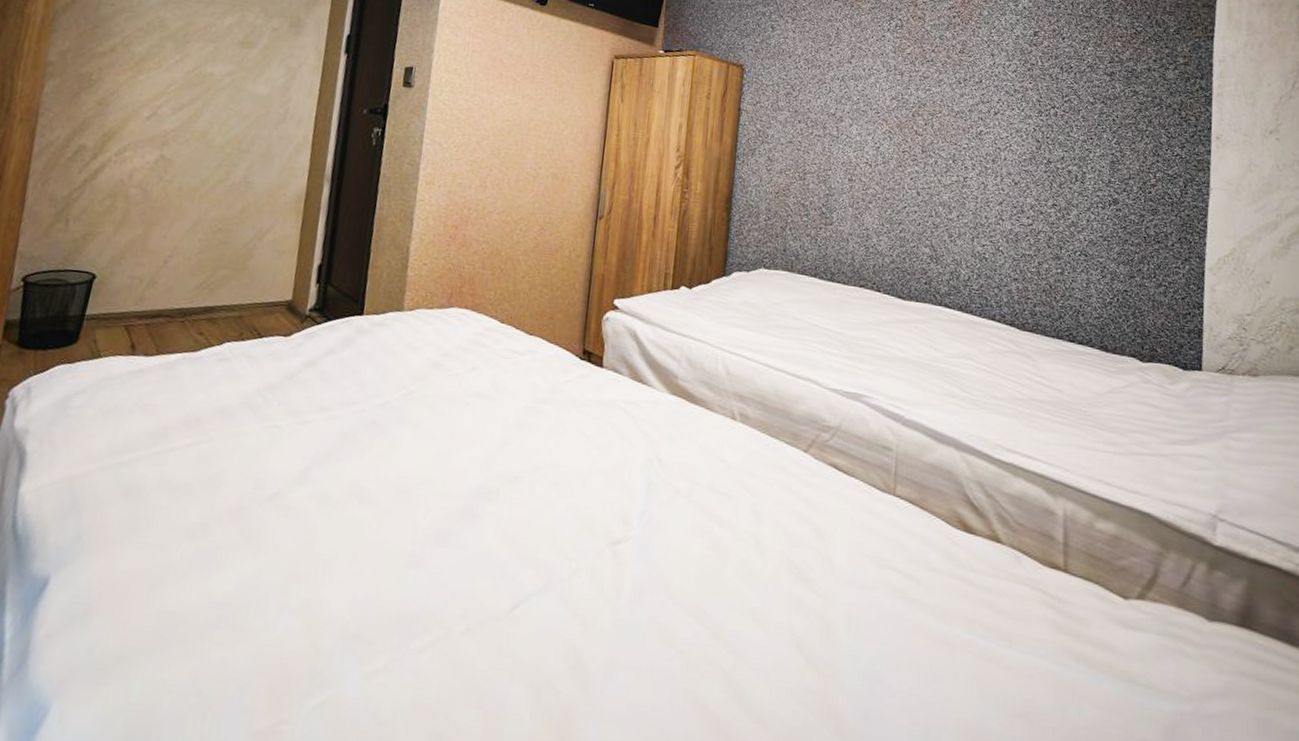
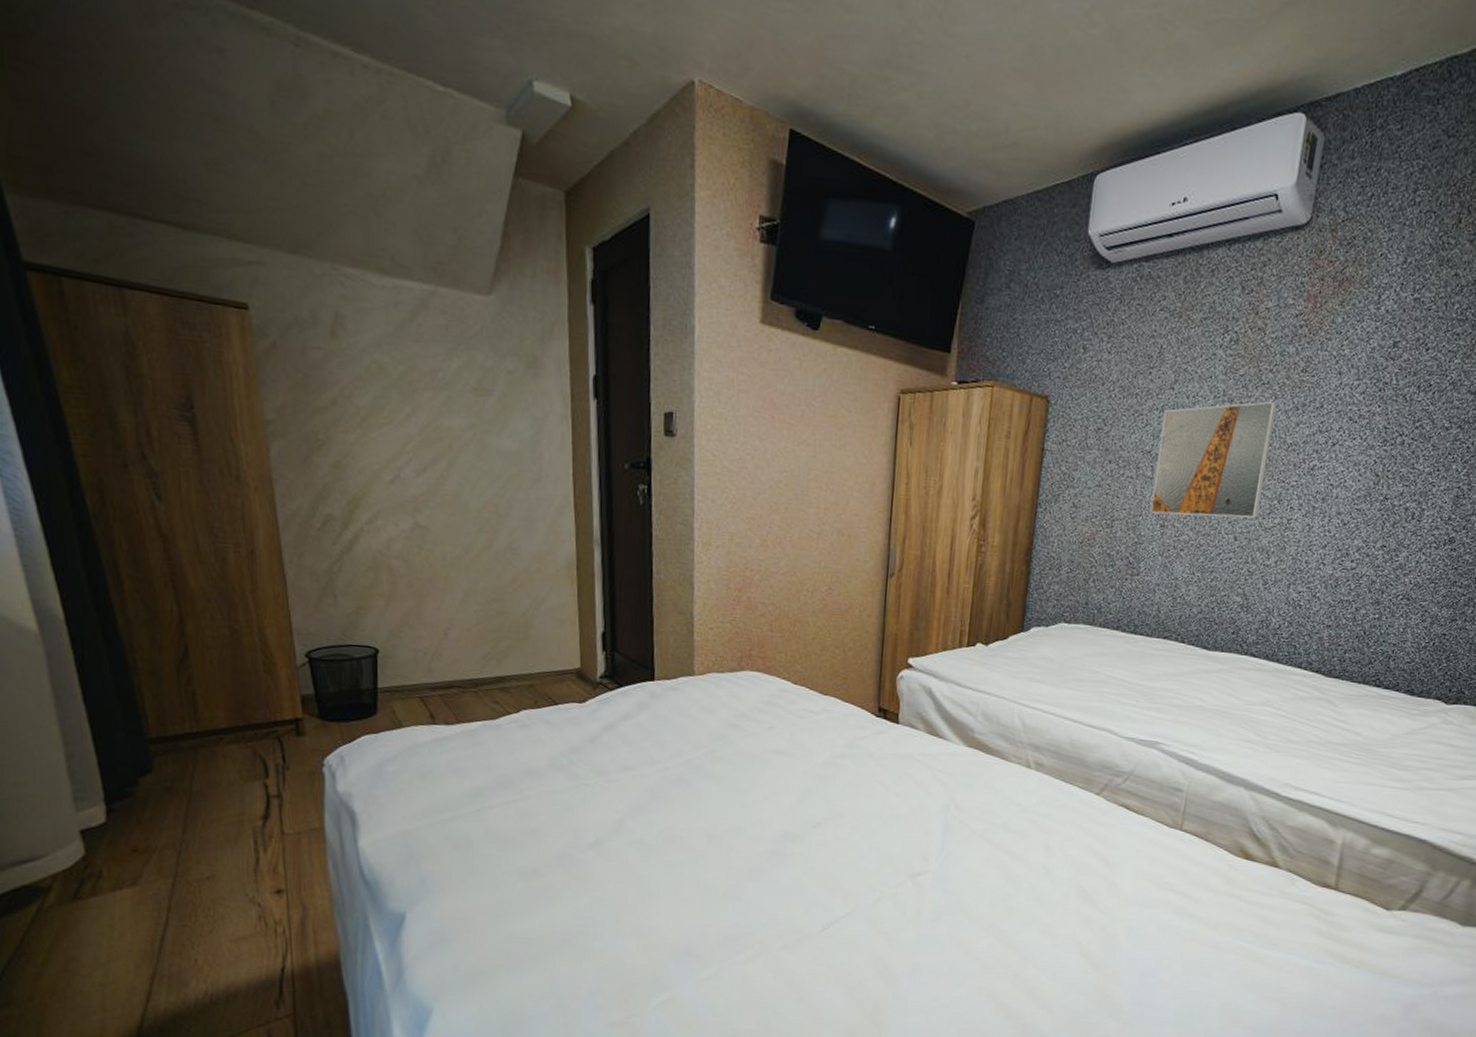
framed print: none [838,75,942,176] -> present [1150,401,1278,518]

